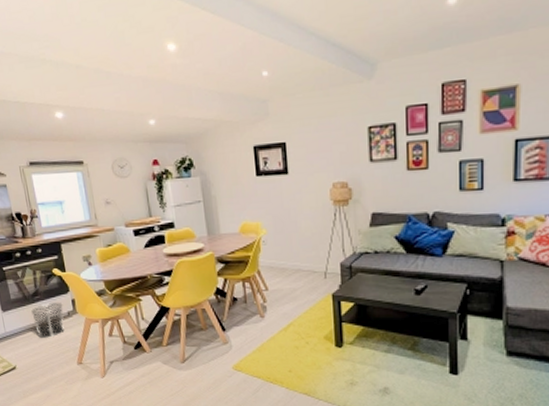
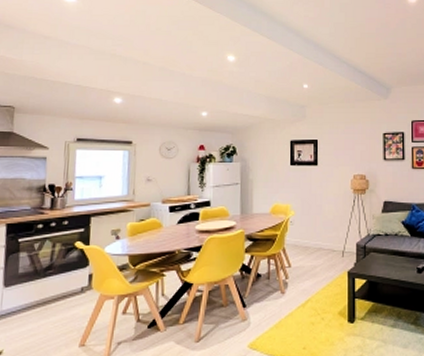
waste bin: present [31,303,65,339] -> none [39,278,78,318]

